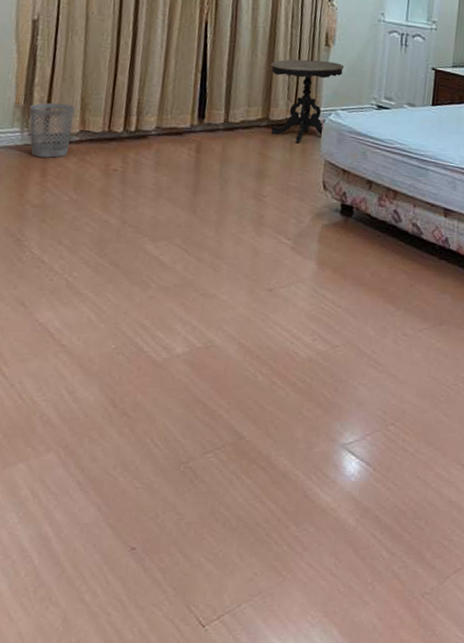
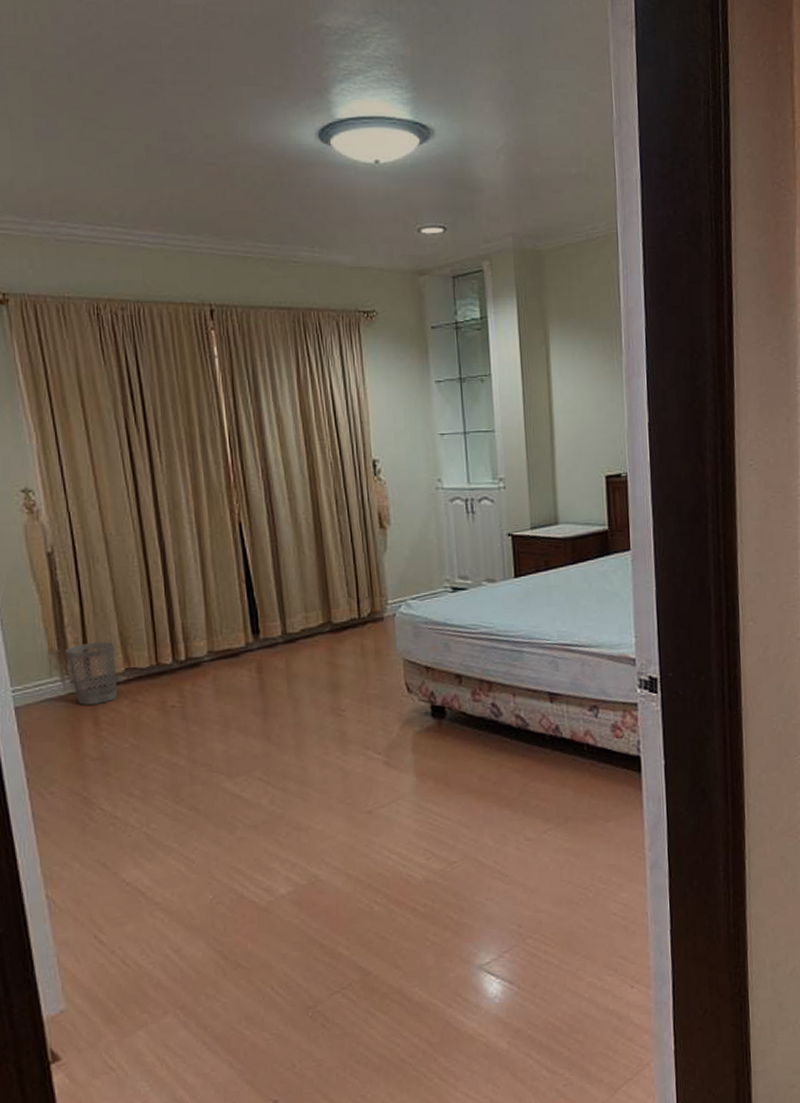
side table: present [270,59,345,143] -> none [321,546,407,644]

